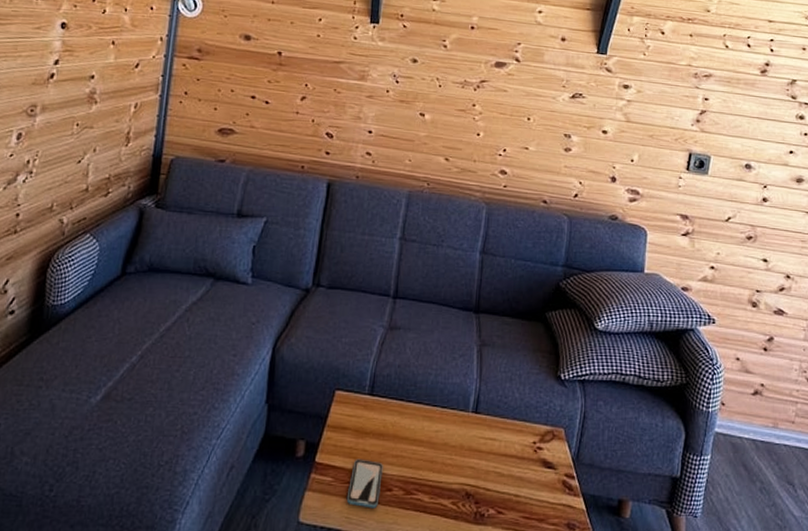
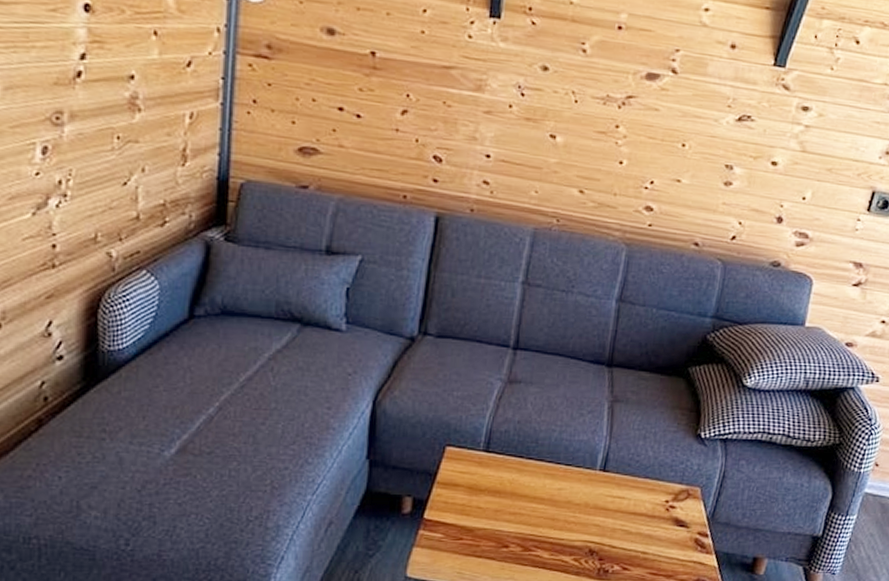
smartphone: present [346,459,383,508] -> none [458,516,499,564]

